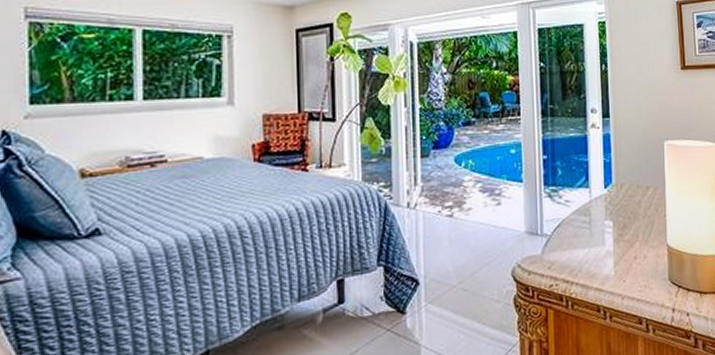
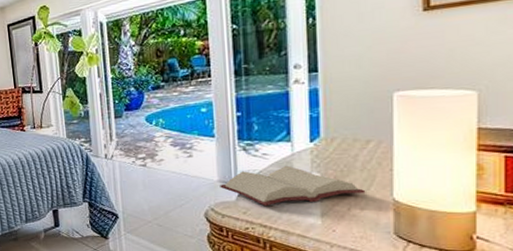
hardback book: none [527,213,648,259] -> present [220,165,366,206]

